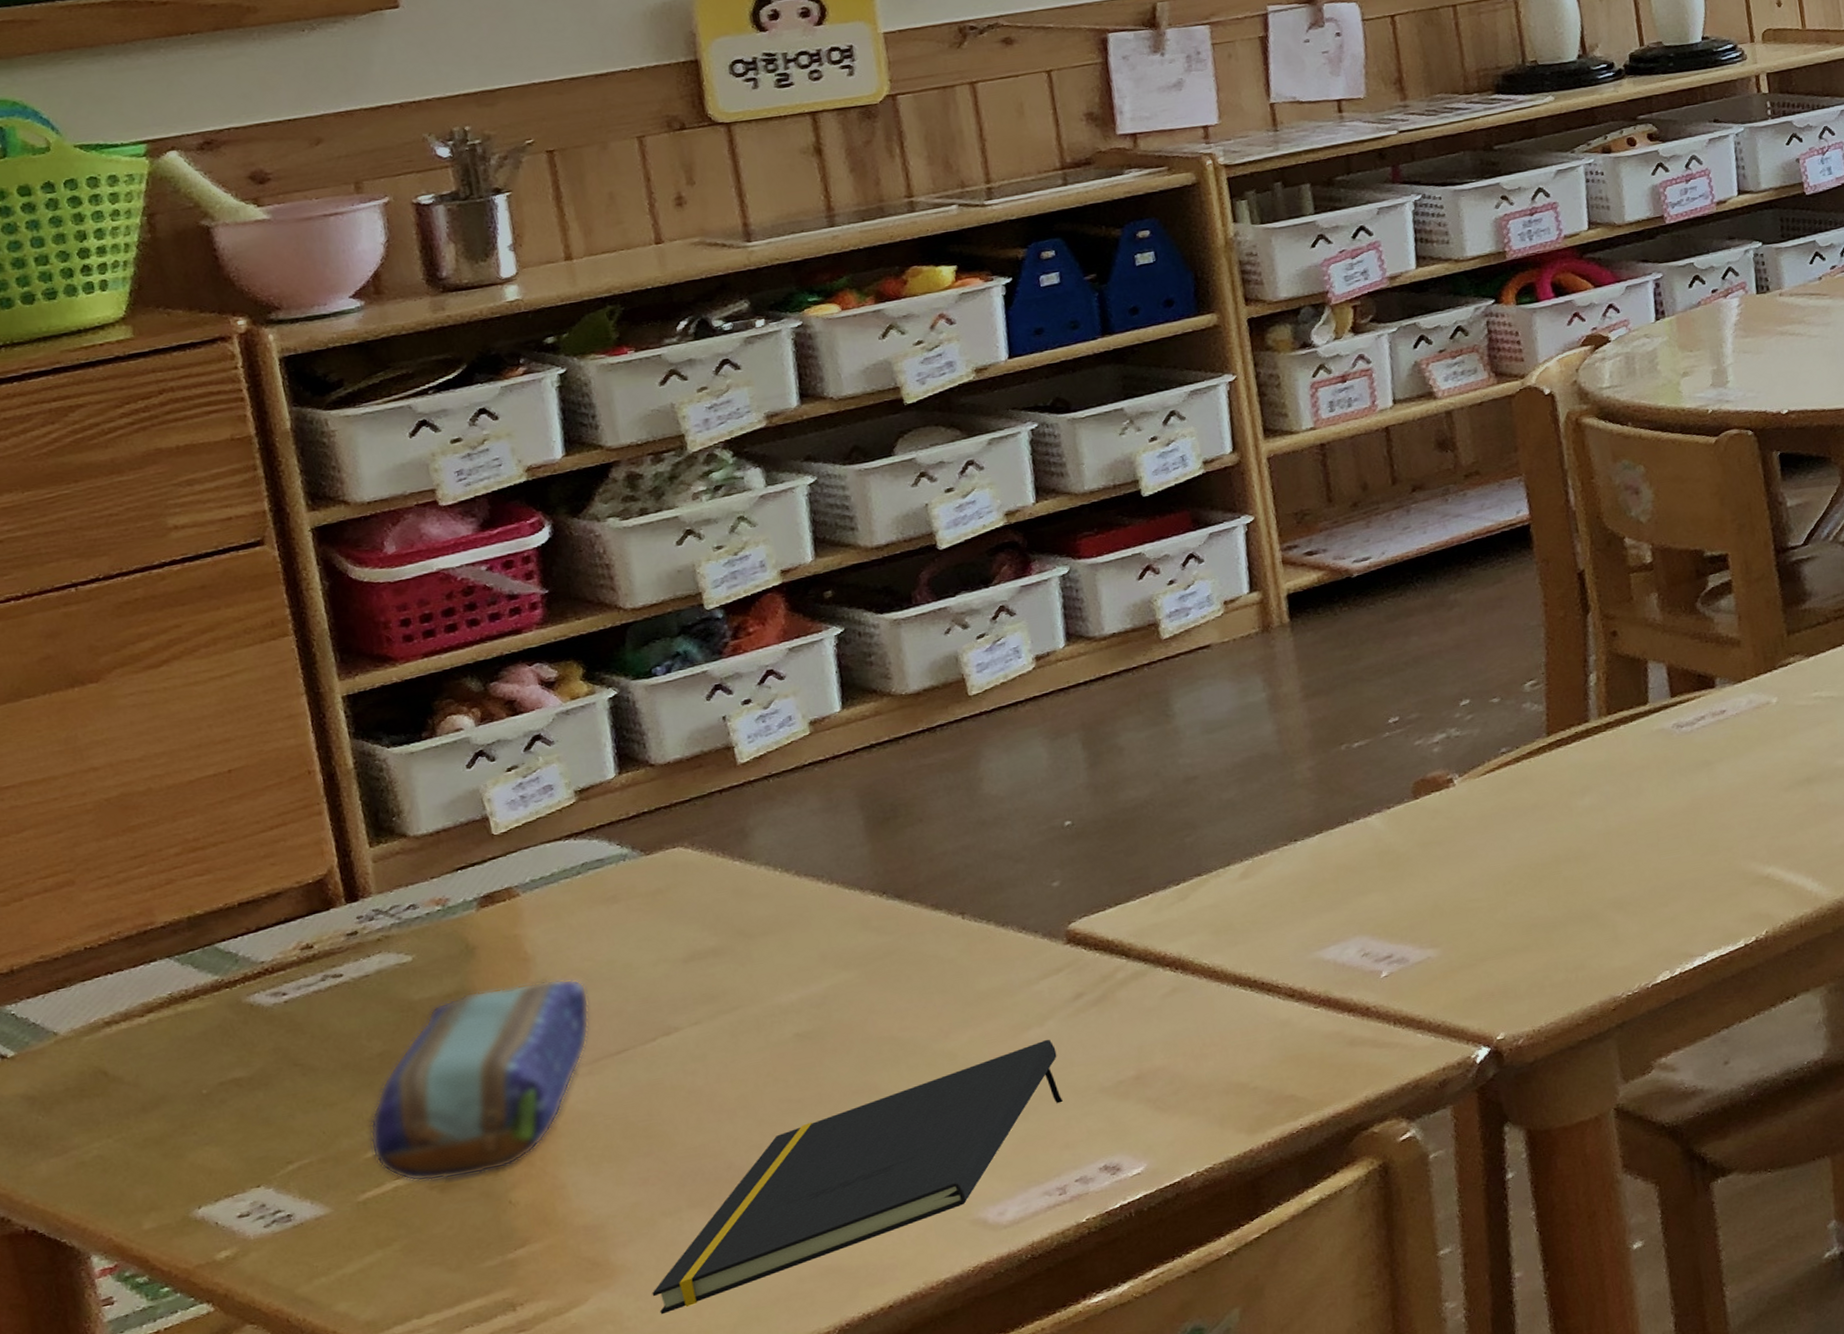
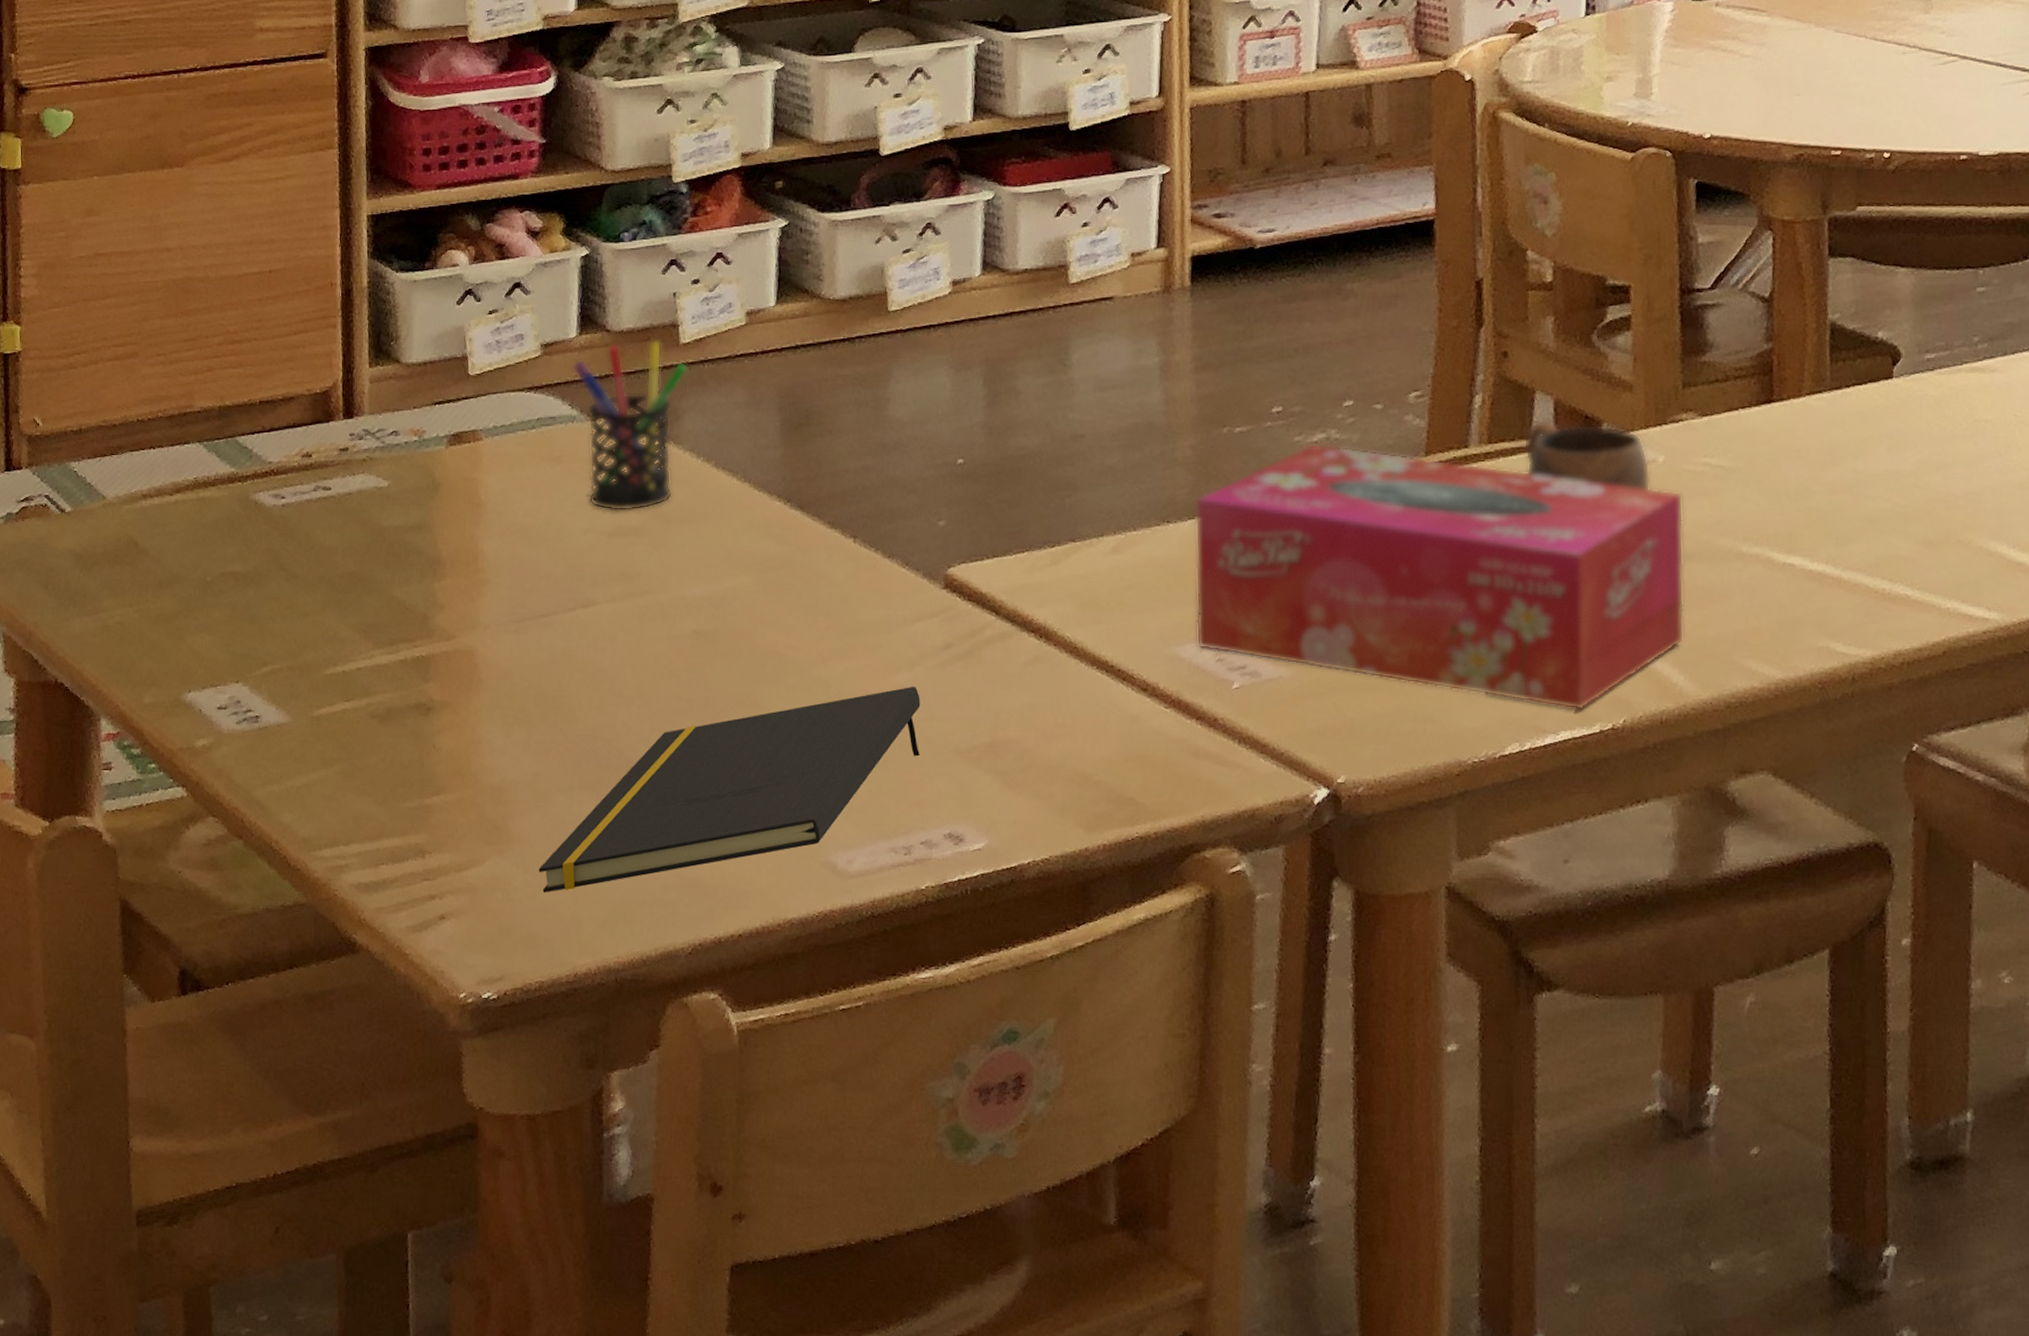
pencil case: present [370,979,590,1182] -> none [330,528,525,712]
pen holder: none [614,764,752,939] -> present [572,339,688,512]
tissue box: none [1320,725,1815,949] -> present [1195,443,1685,711]
cup: none [1641,679,1769,736] -> present [1523,419,1652,491]

